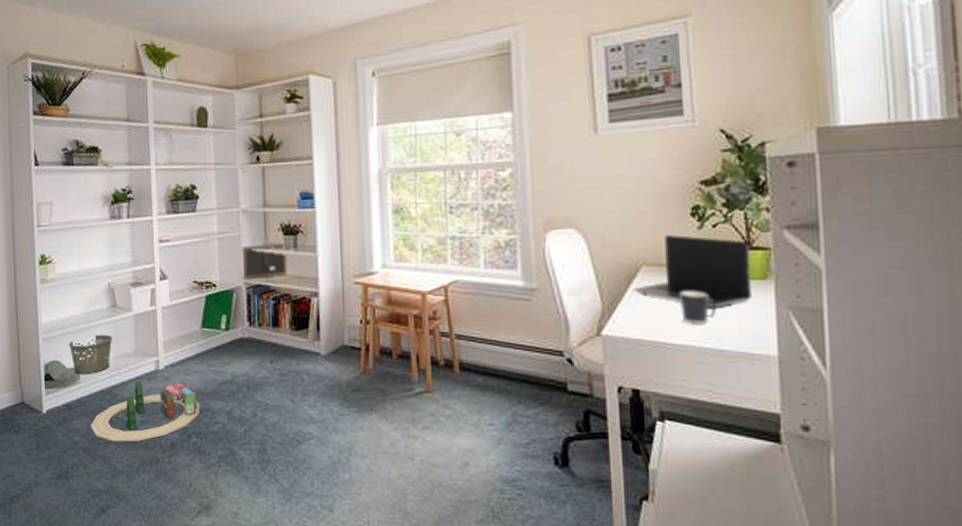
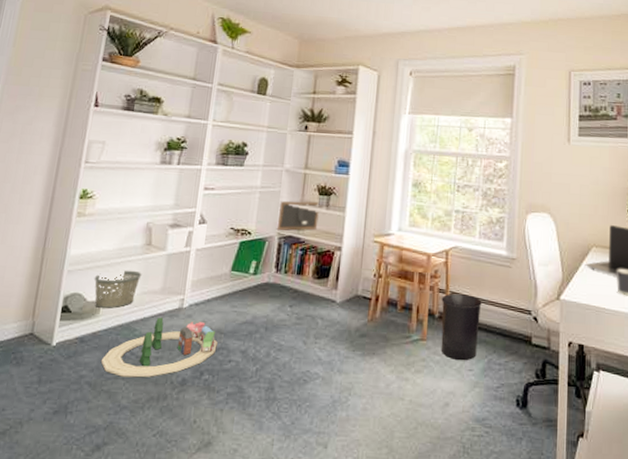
waste bin: none [445,337,497,413] -> present [441,294,482,360]

